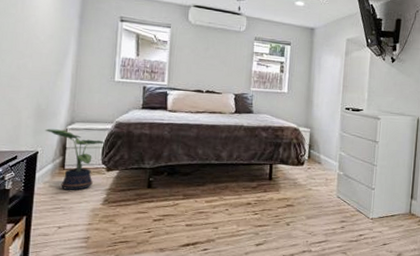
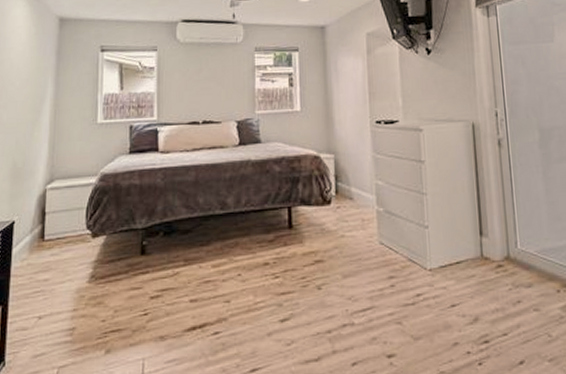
potted plant: present [45,128,106,190] -> none [22,190,90,267]

